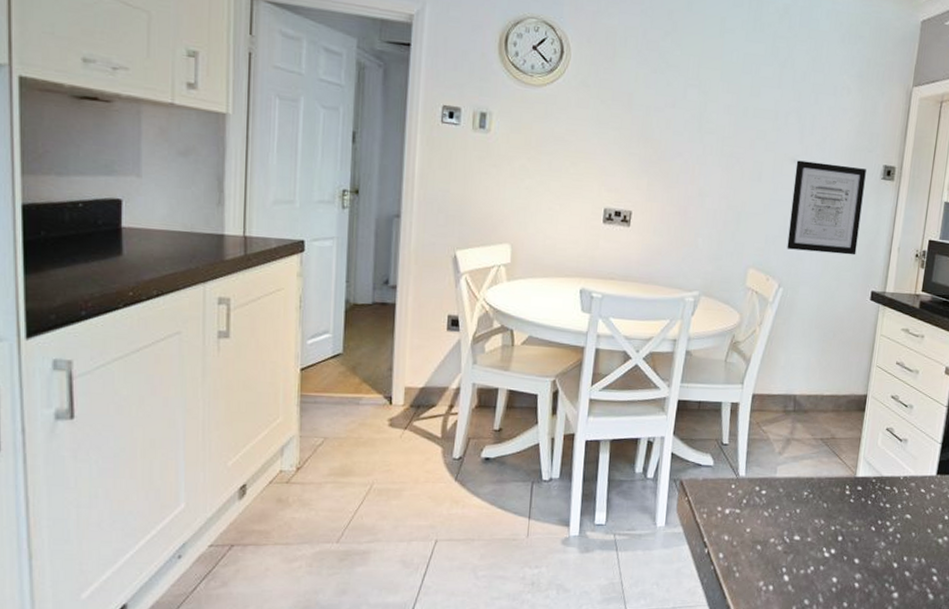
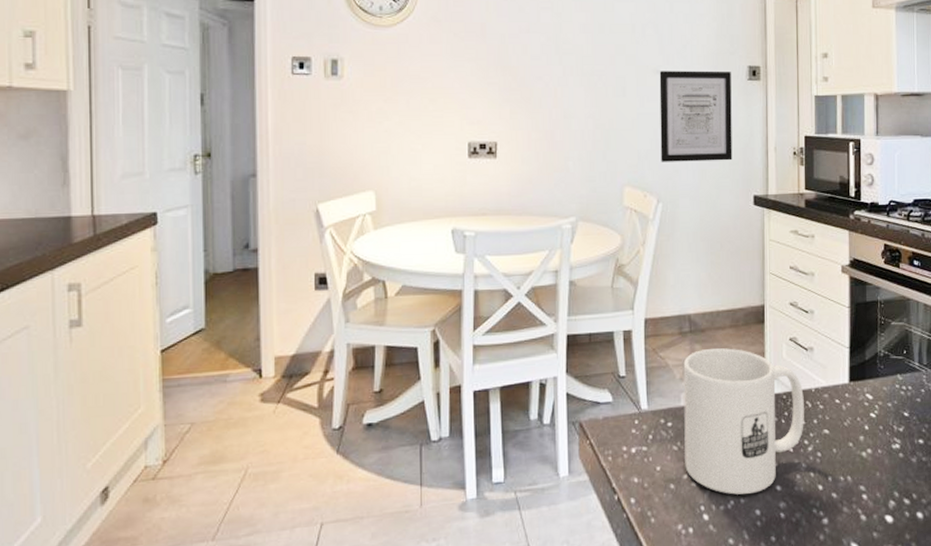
mug: none [773,428,893,563] -> present [683,348,804,495]

